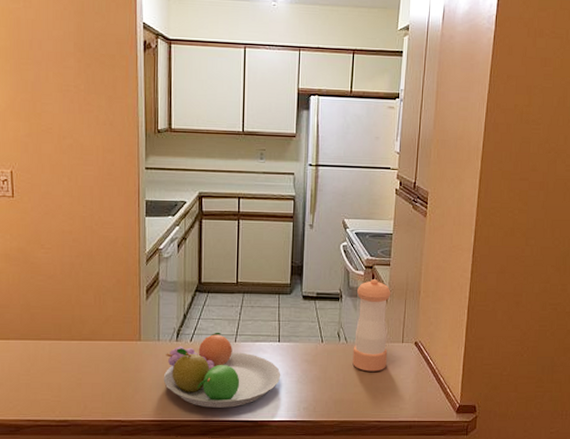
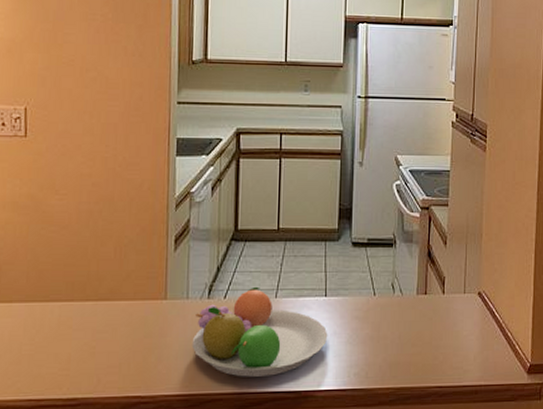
pepper shaker: present [352,279,391,372] -> none [409,222,450,328]

